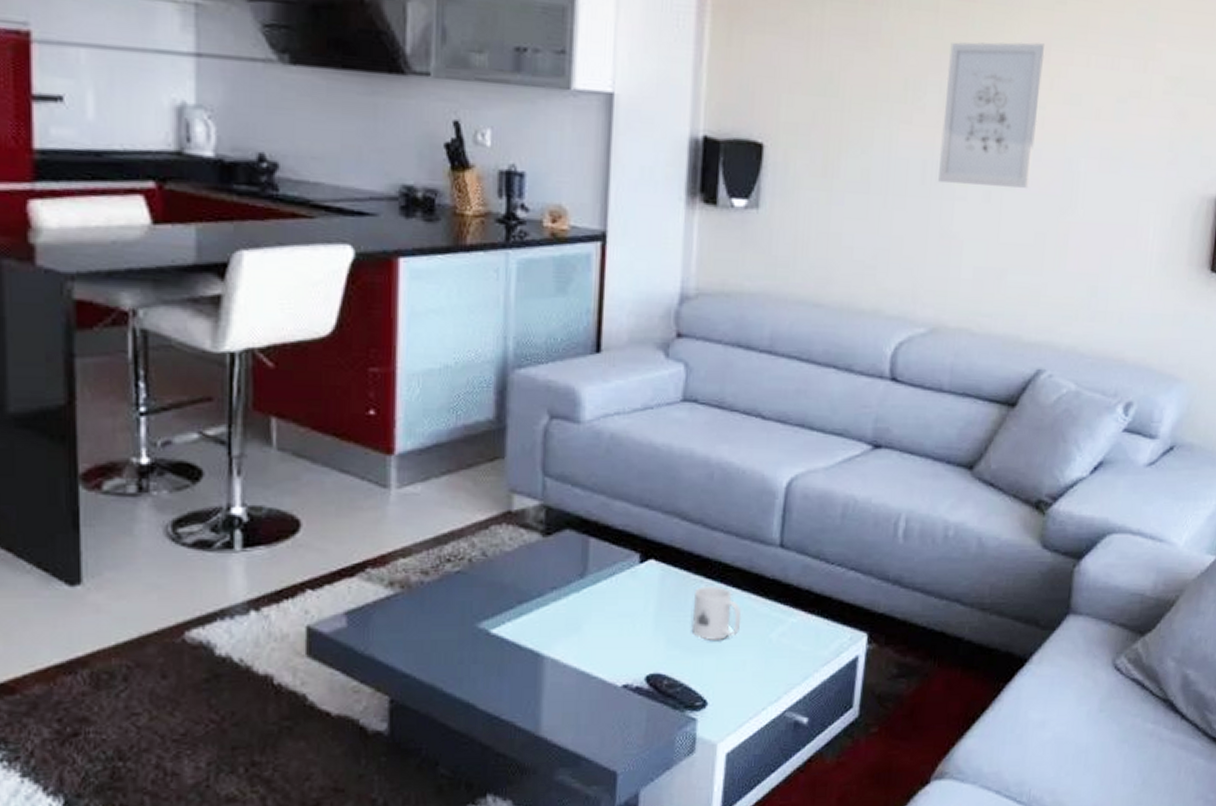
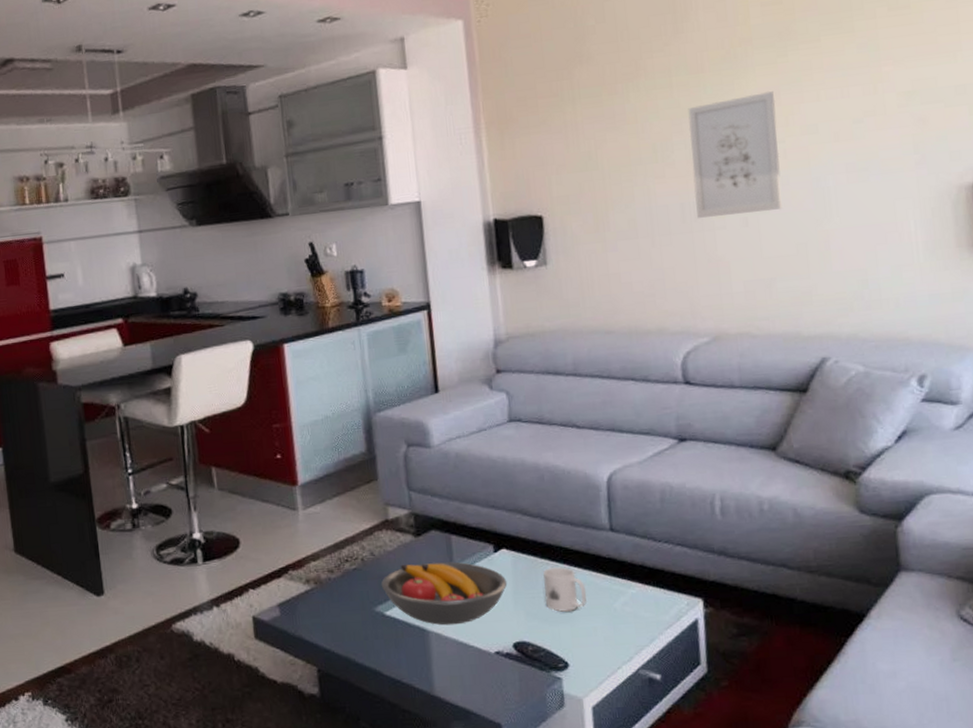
fruit bowl: none [491,570,650,650] -> present [382,561,508,626]

